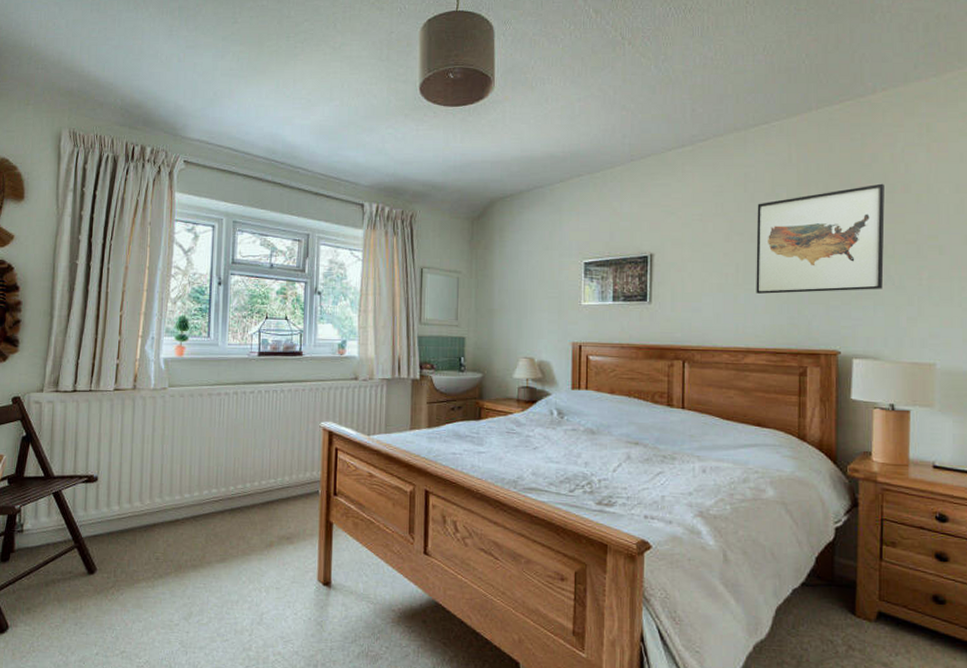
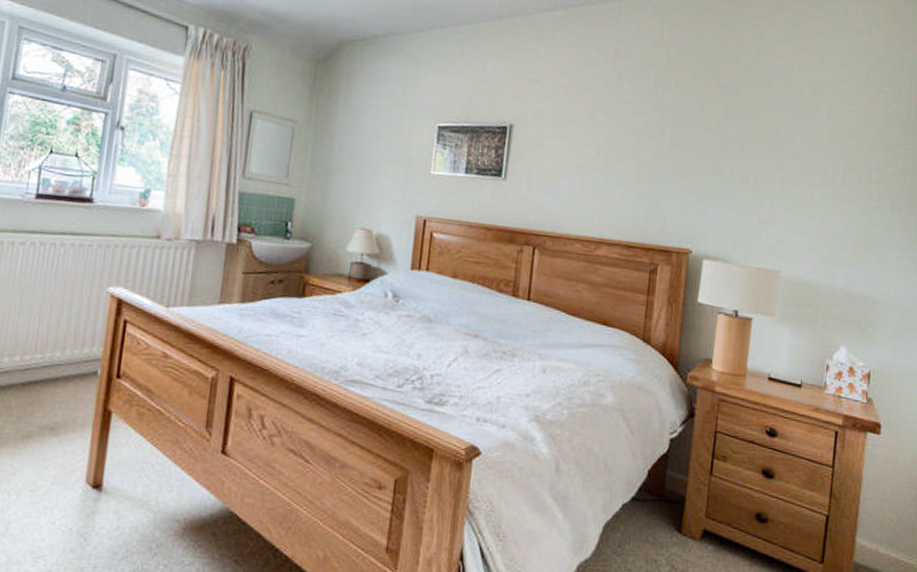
wall art: present [756,183,885,294] -> none [615,76,749,188]

